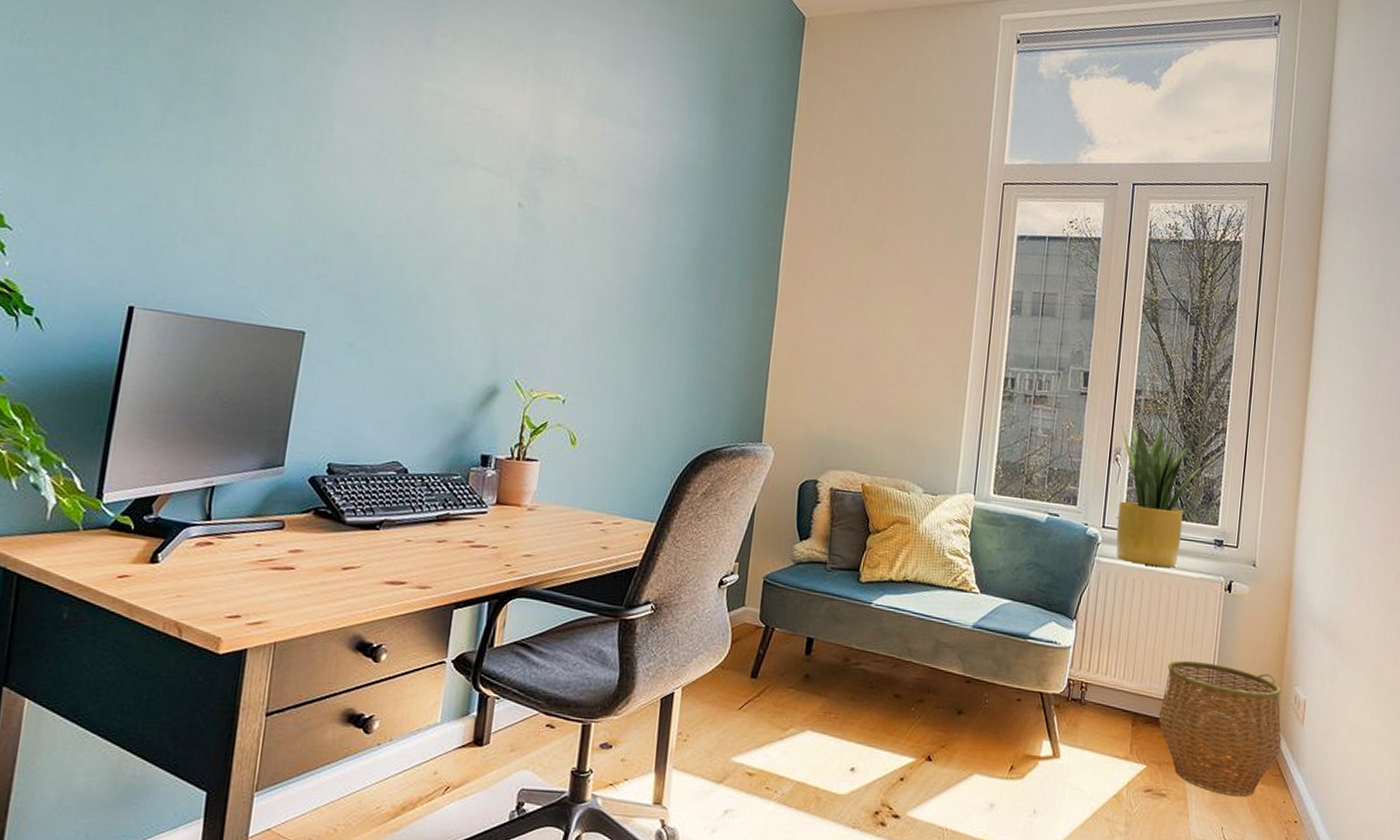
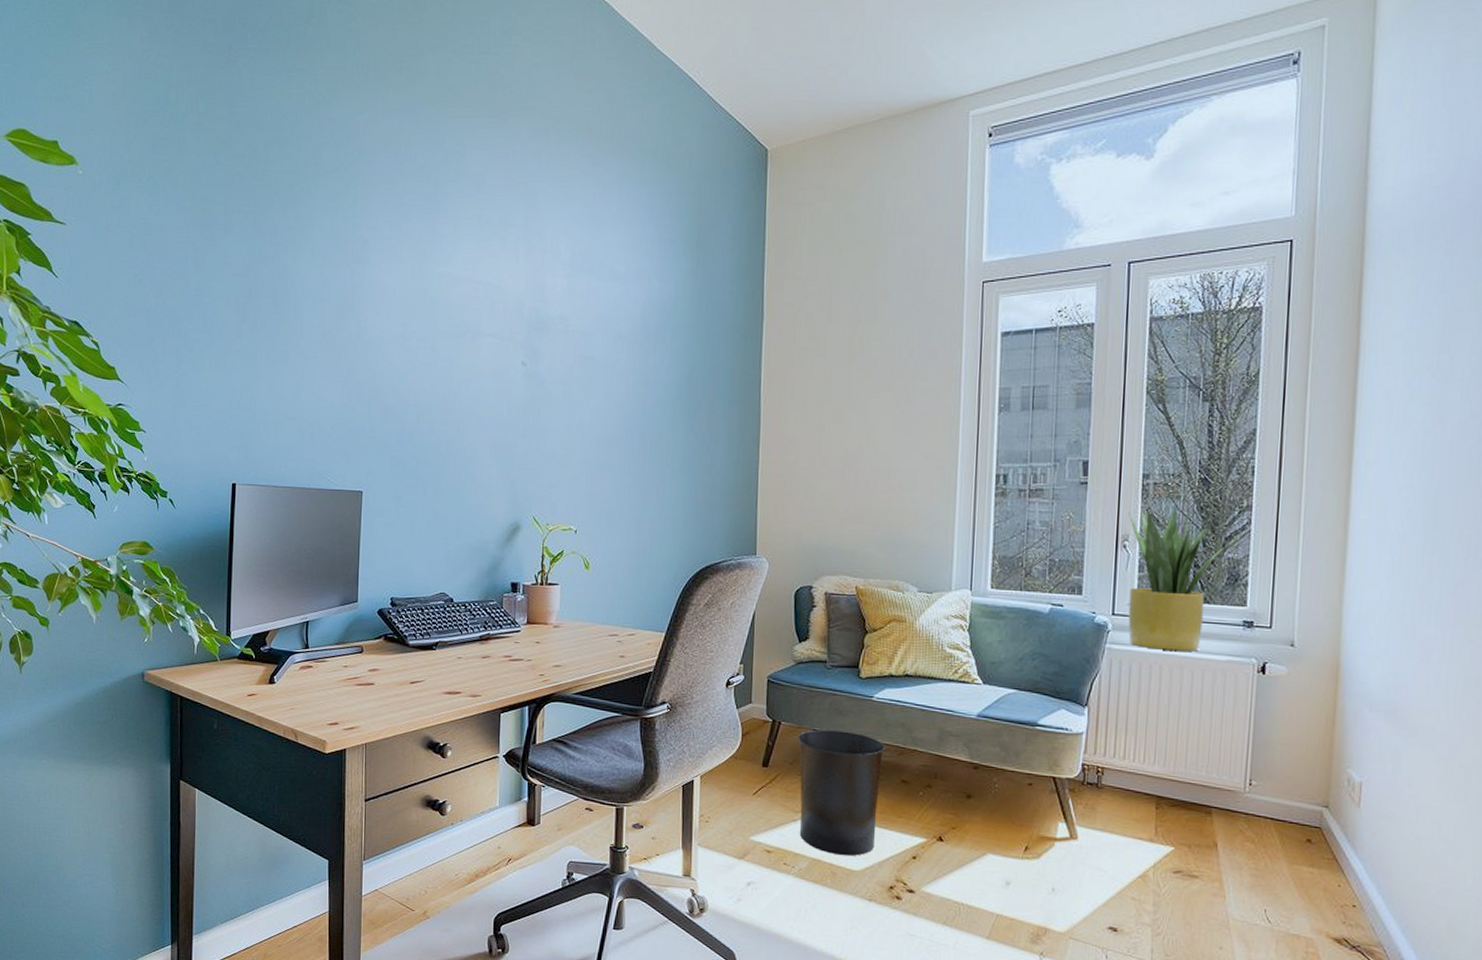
waste bin: none [785,637,880,779] -> present [798,729,885,856]
basket: present [1158,660,1282,797] -> none [1185,743,1335,880]

